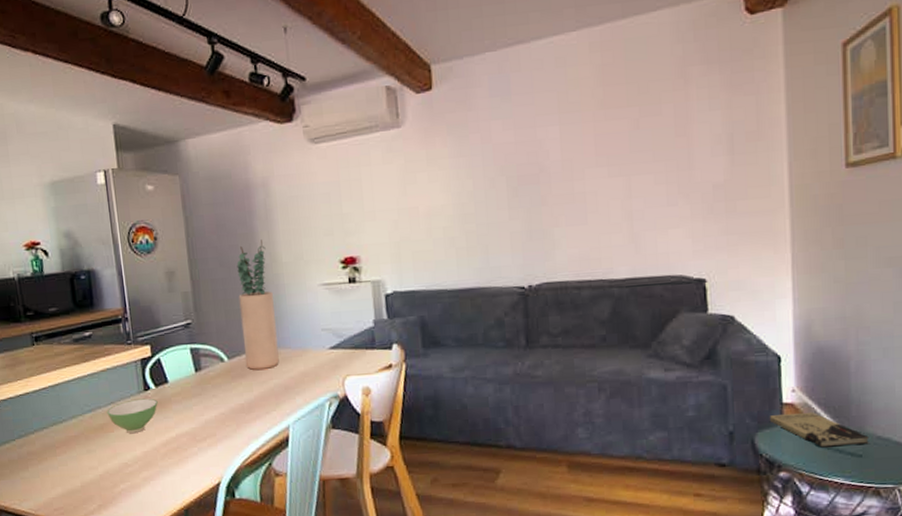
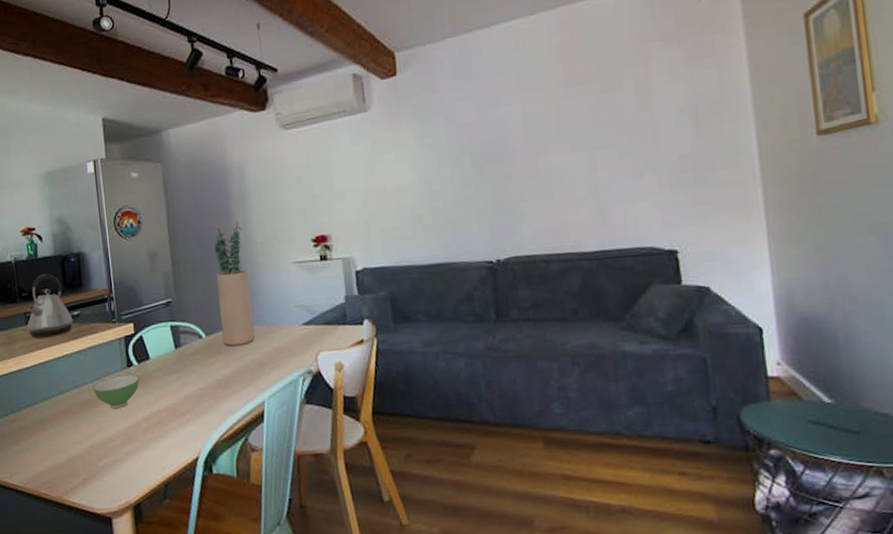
kettle: none [33,292,85,361] -> present [27,273,73,340]
book: present [769,411,869,448] -> none [754,385,866,424]

